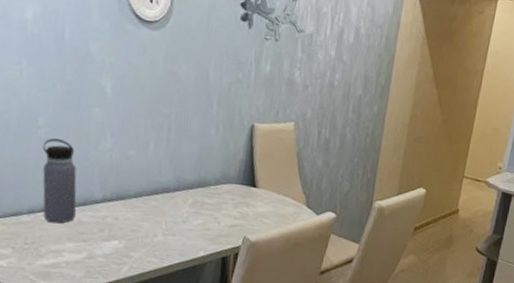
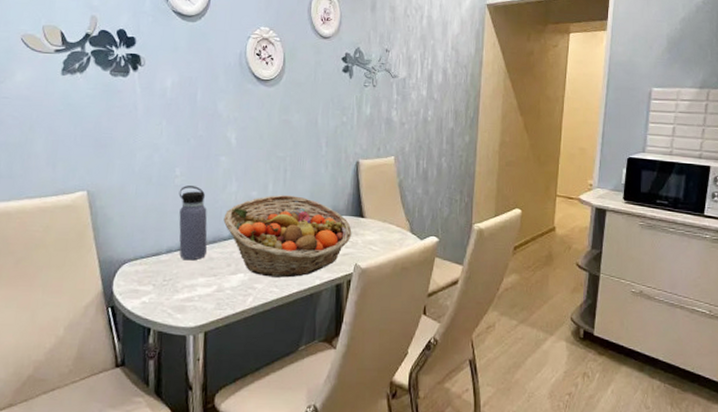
fruit basket: none [95,156,243,248] -> present [223,195,352,278]

